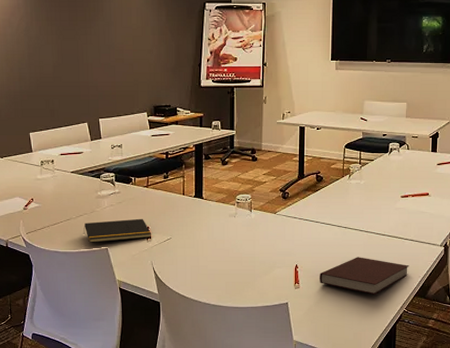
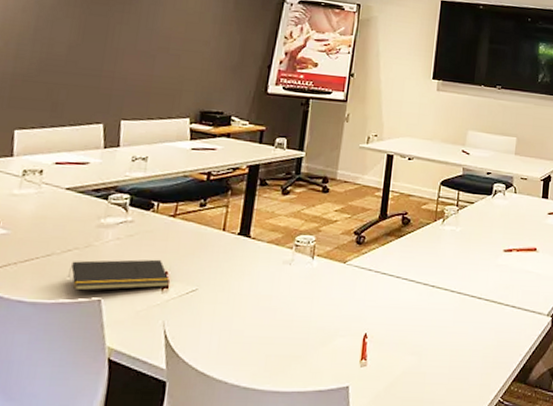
notebook: present [320,257,409,295] -> none [394,326,509,378]

